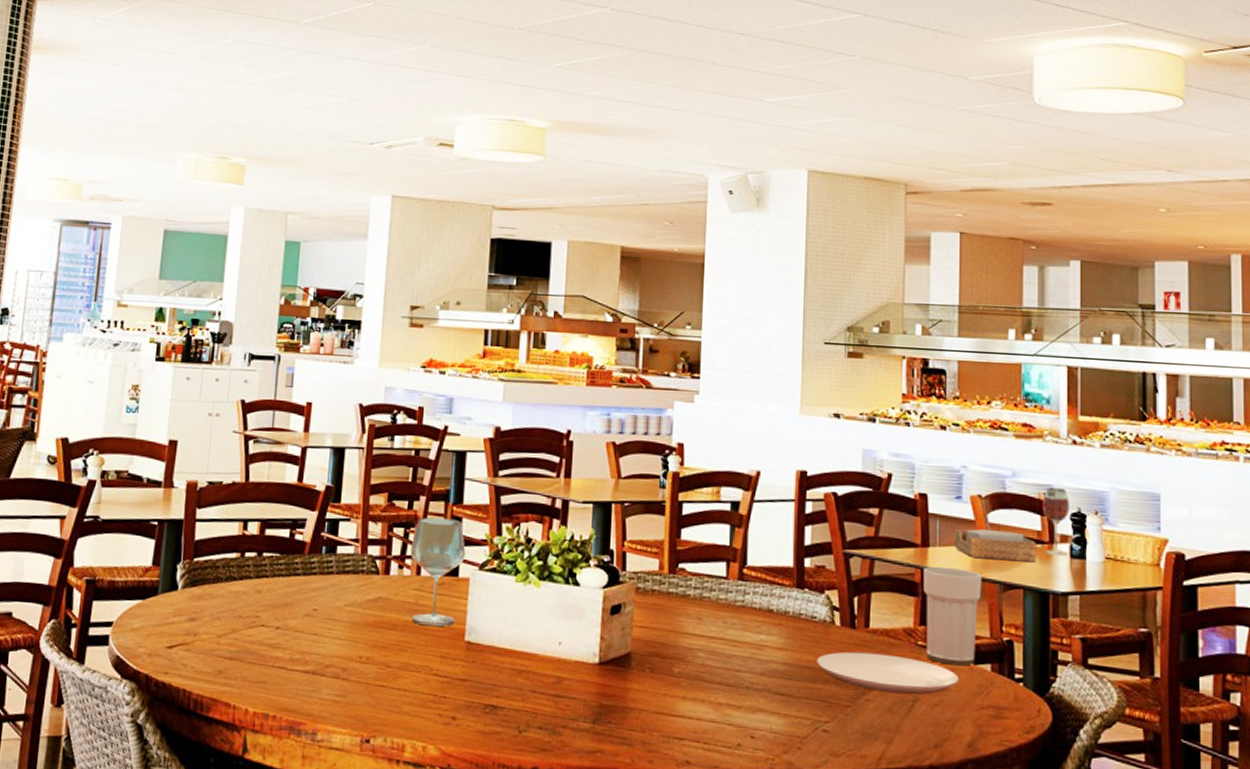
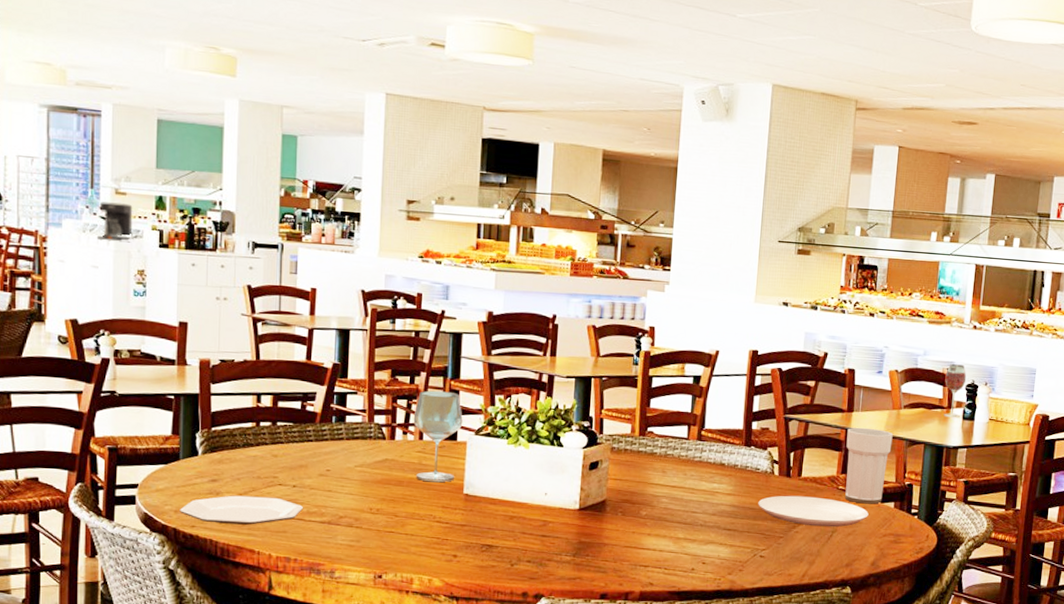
coffee maker: none [95,314,133,356] -> present [96,202,133,243]
plate: none [153,637,287,673] -> present [180,495,304,525]
napkin holder: present [954,529,1036,563] -> none [873,397,938,424]

